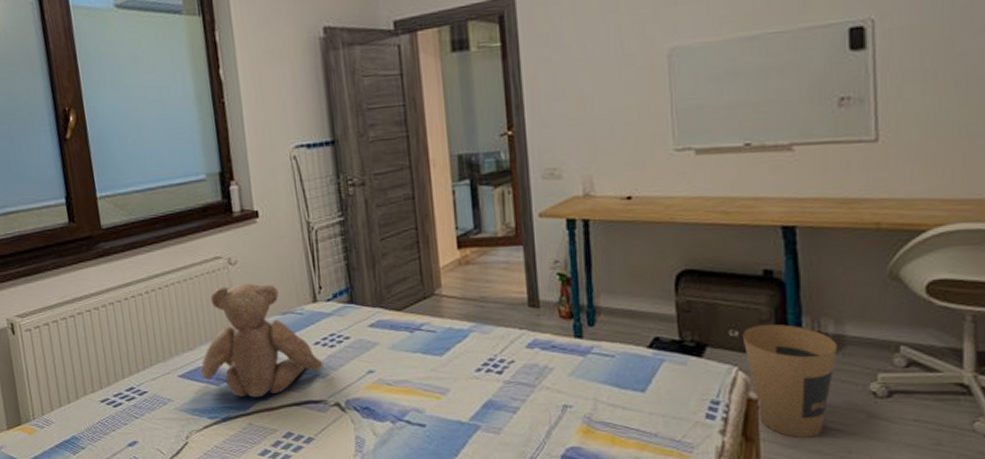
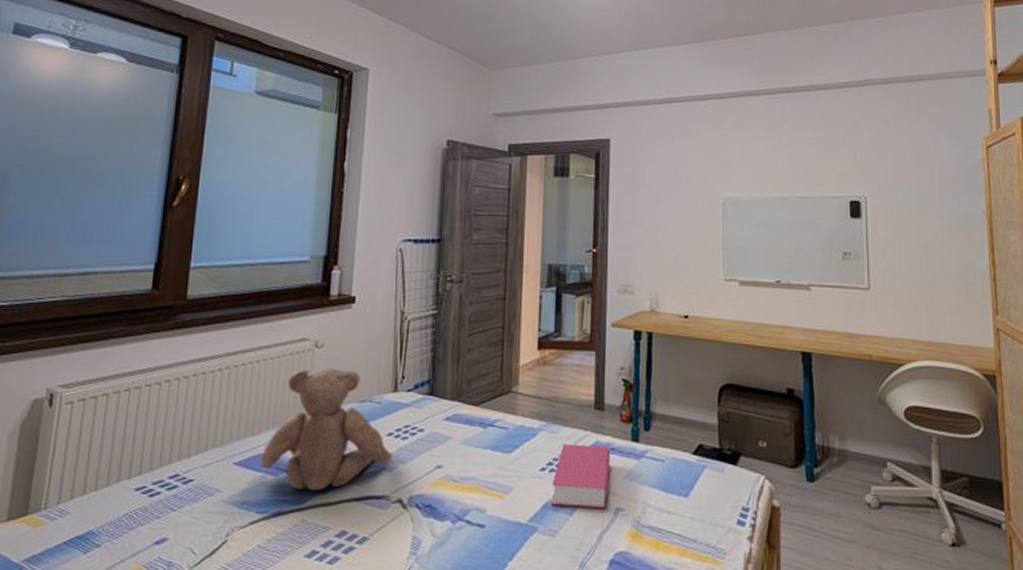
book: none [490,343,554,407] -> present [551,444,610,509]
trash can: present [742,324,838,438] -> none [769,438,842,545]

